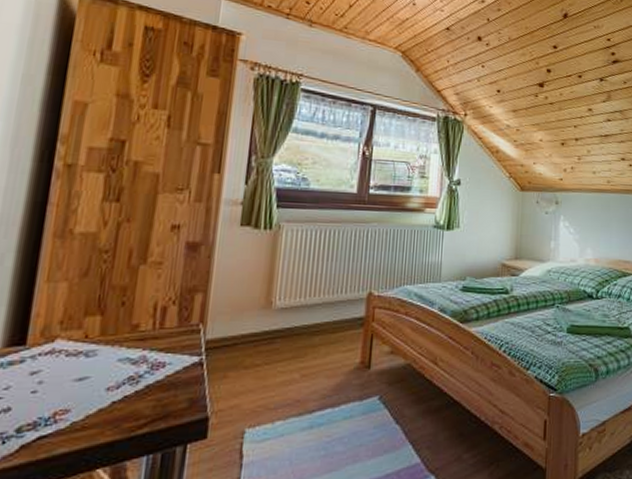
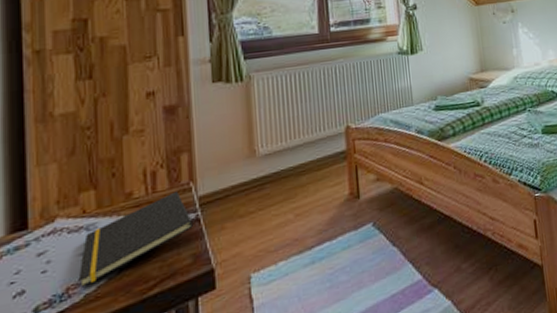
notepad: none [67,331,196,415] -> present [78,191,193,288]

